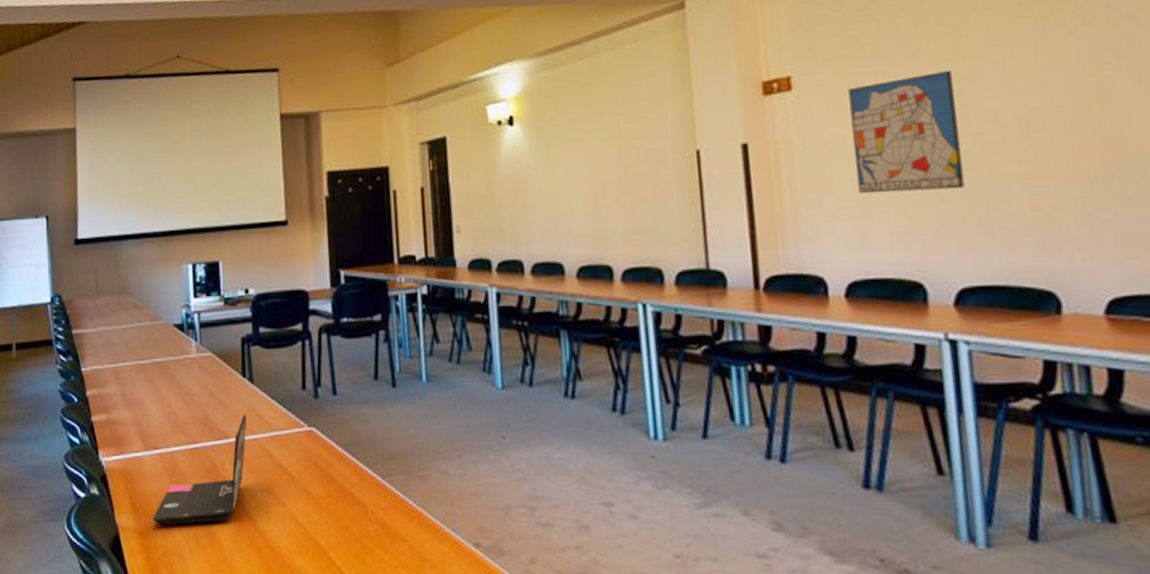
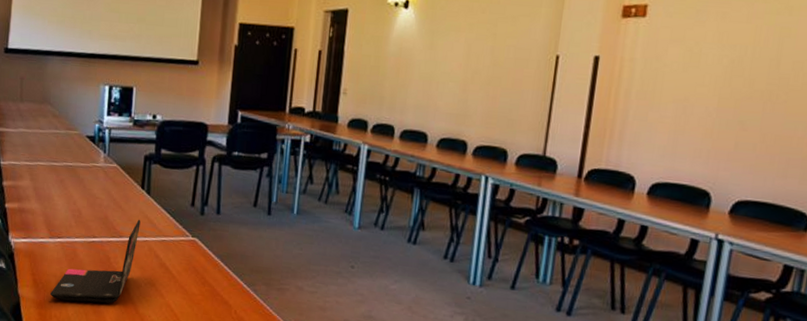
wall art: present [848,70,965,194] -> none [678,21,778,121]

